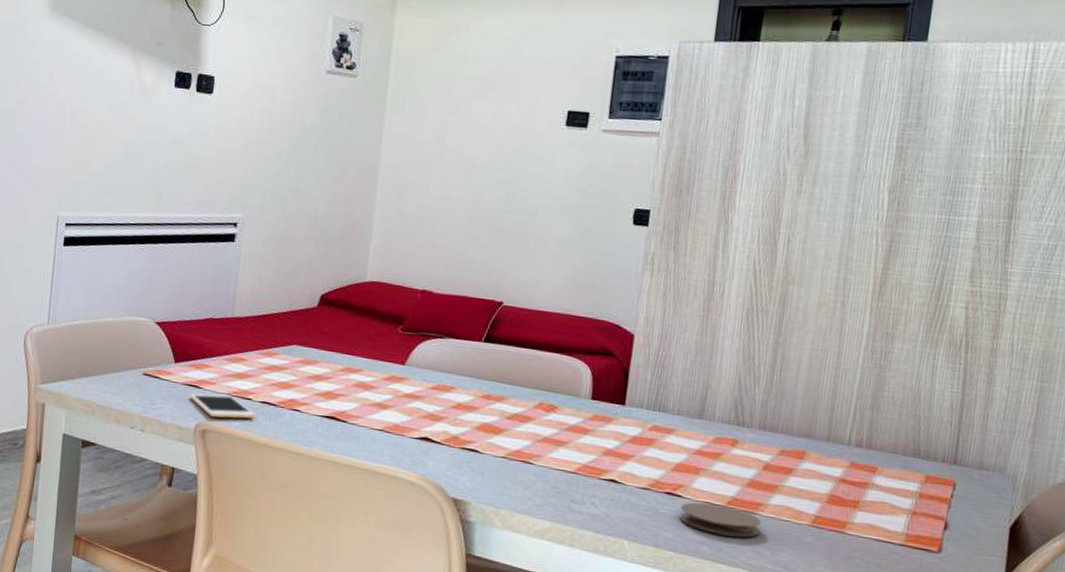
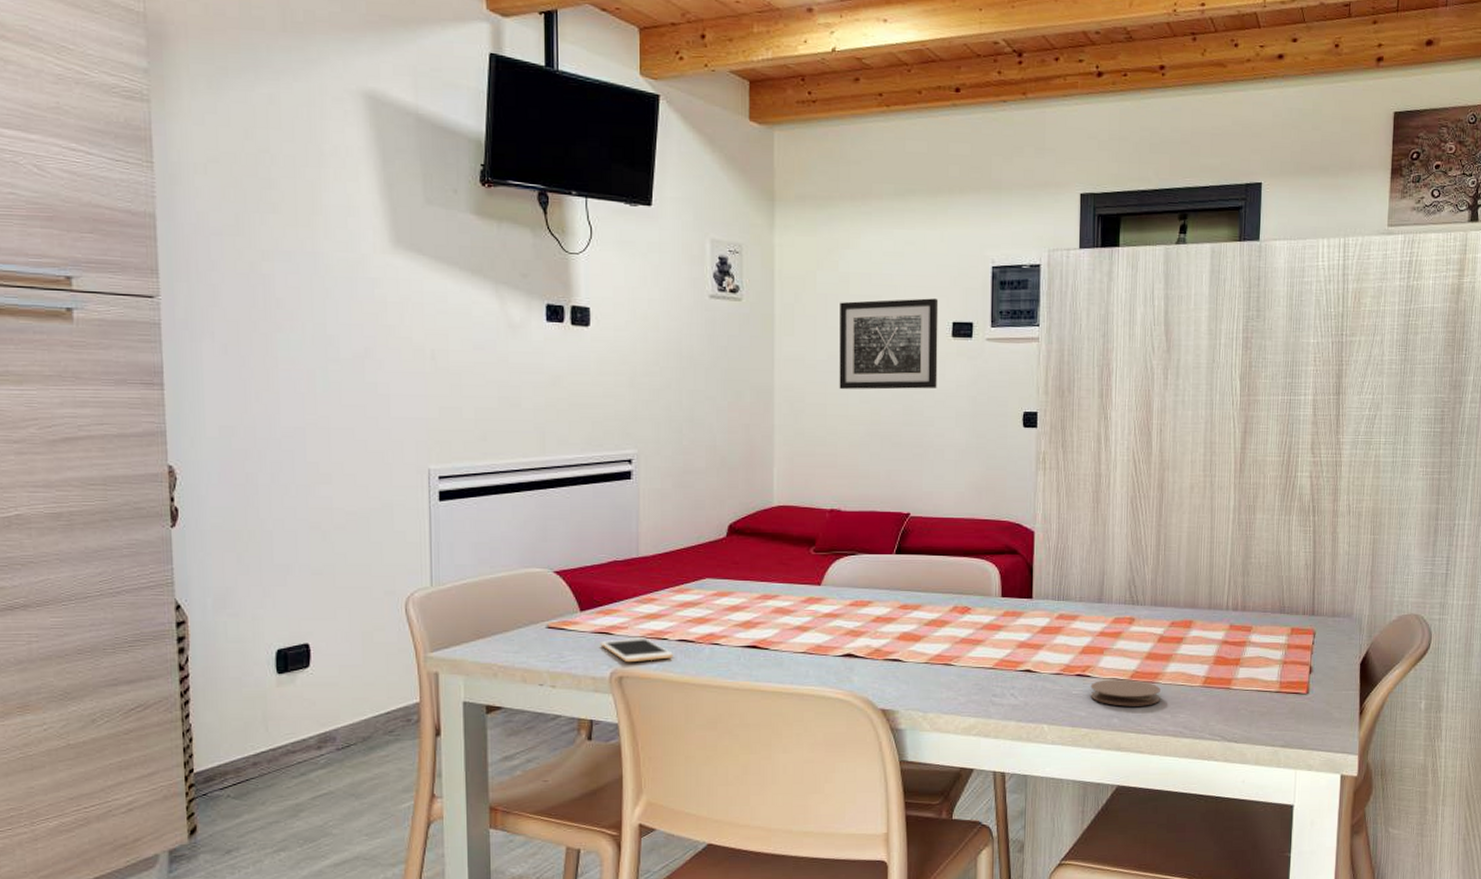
wall art: none [444,84,555,178] -> present [839,298,939,390]

